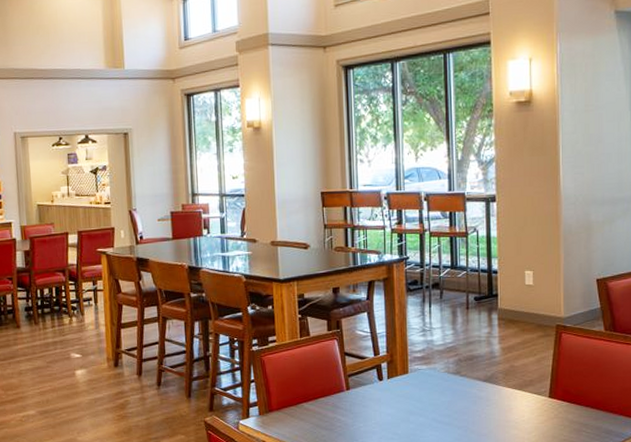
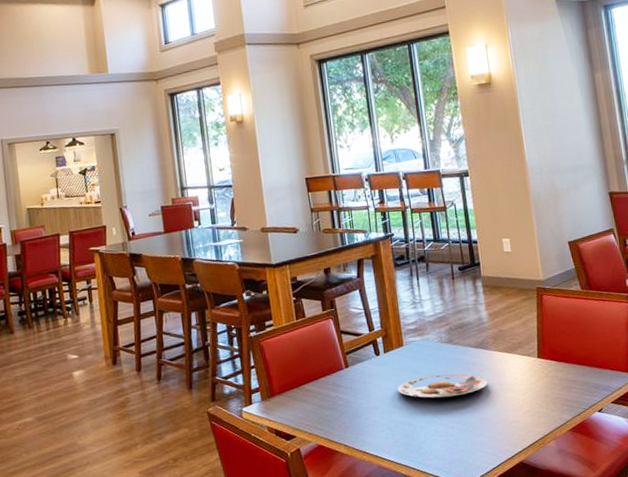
plate: none [398,405,493,429] -> present [397,373,488,399]

